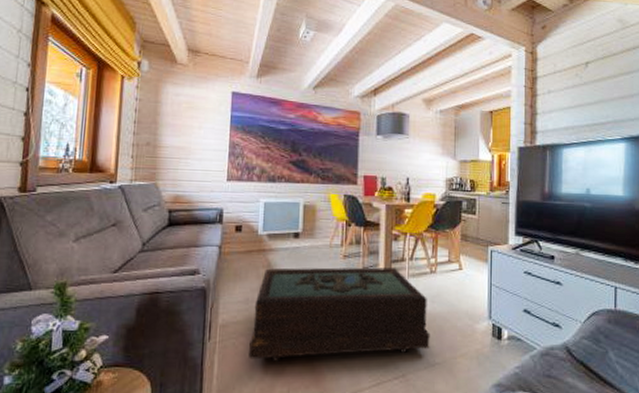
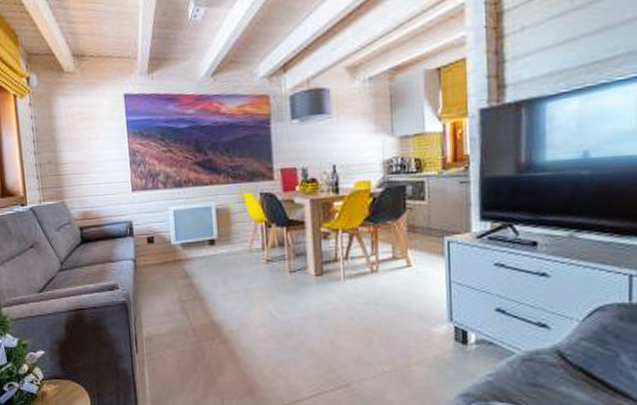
coffee table: present [249,267,430,361] -> none [177,270,377,372]

